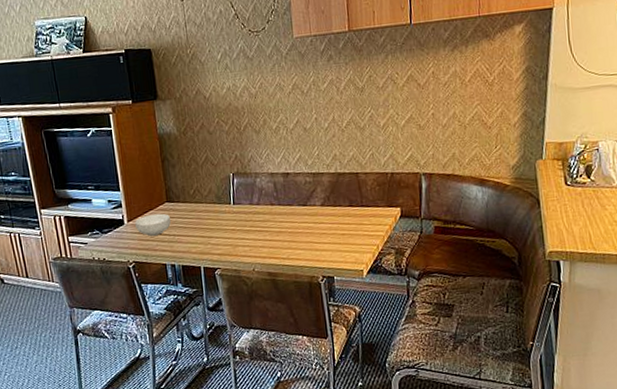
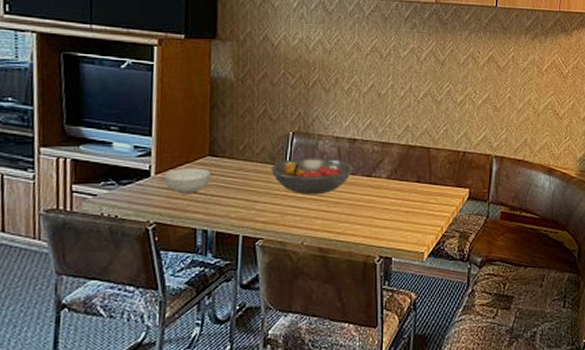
fruit bowl: none [218,193,290,228] -> present [270,158,354,195]

